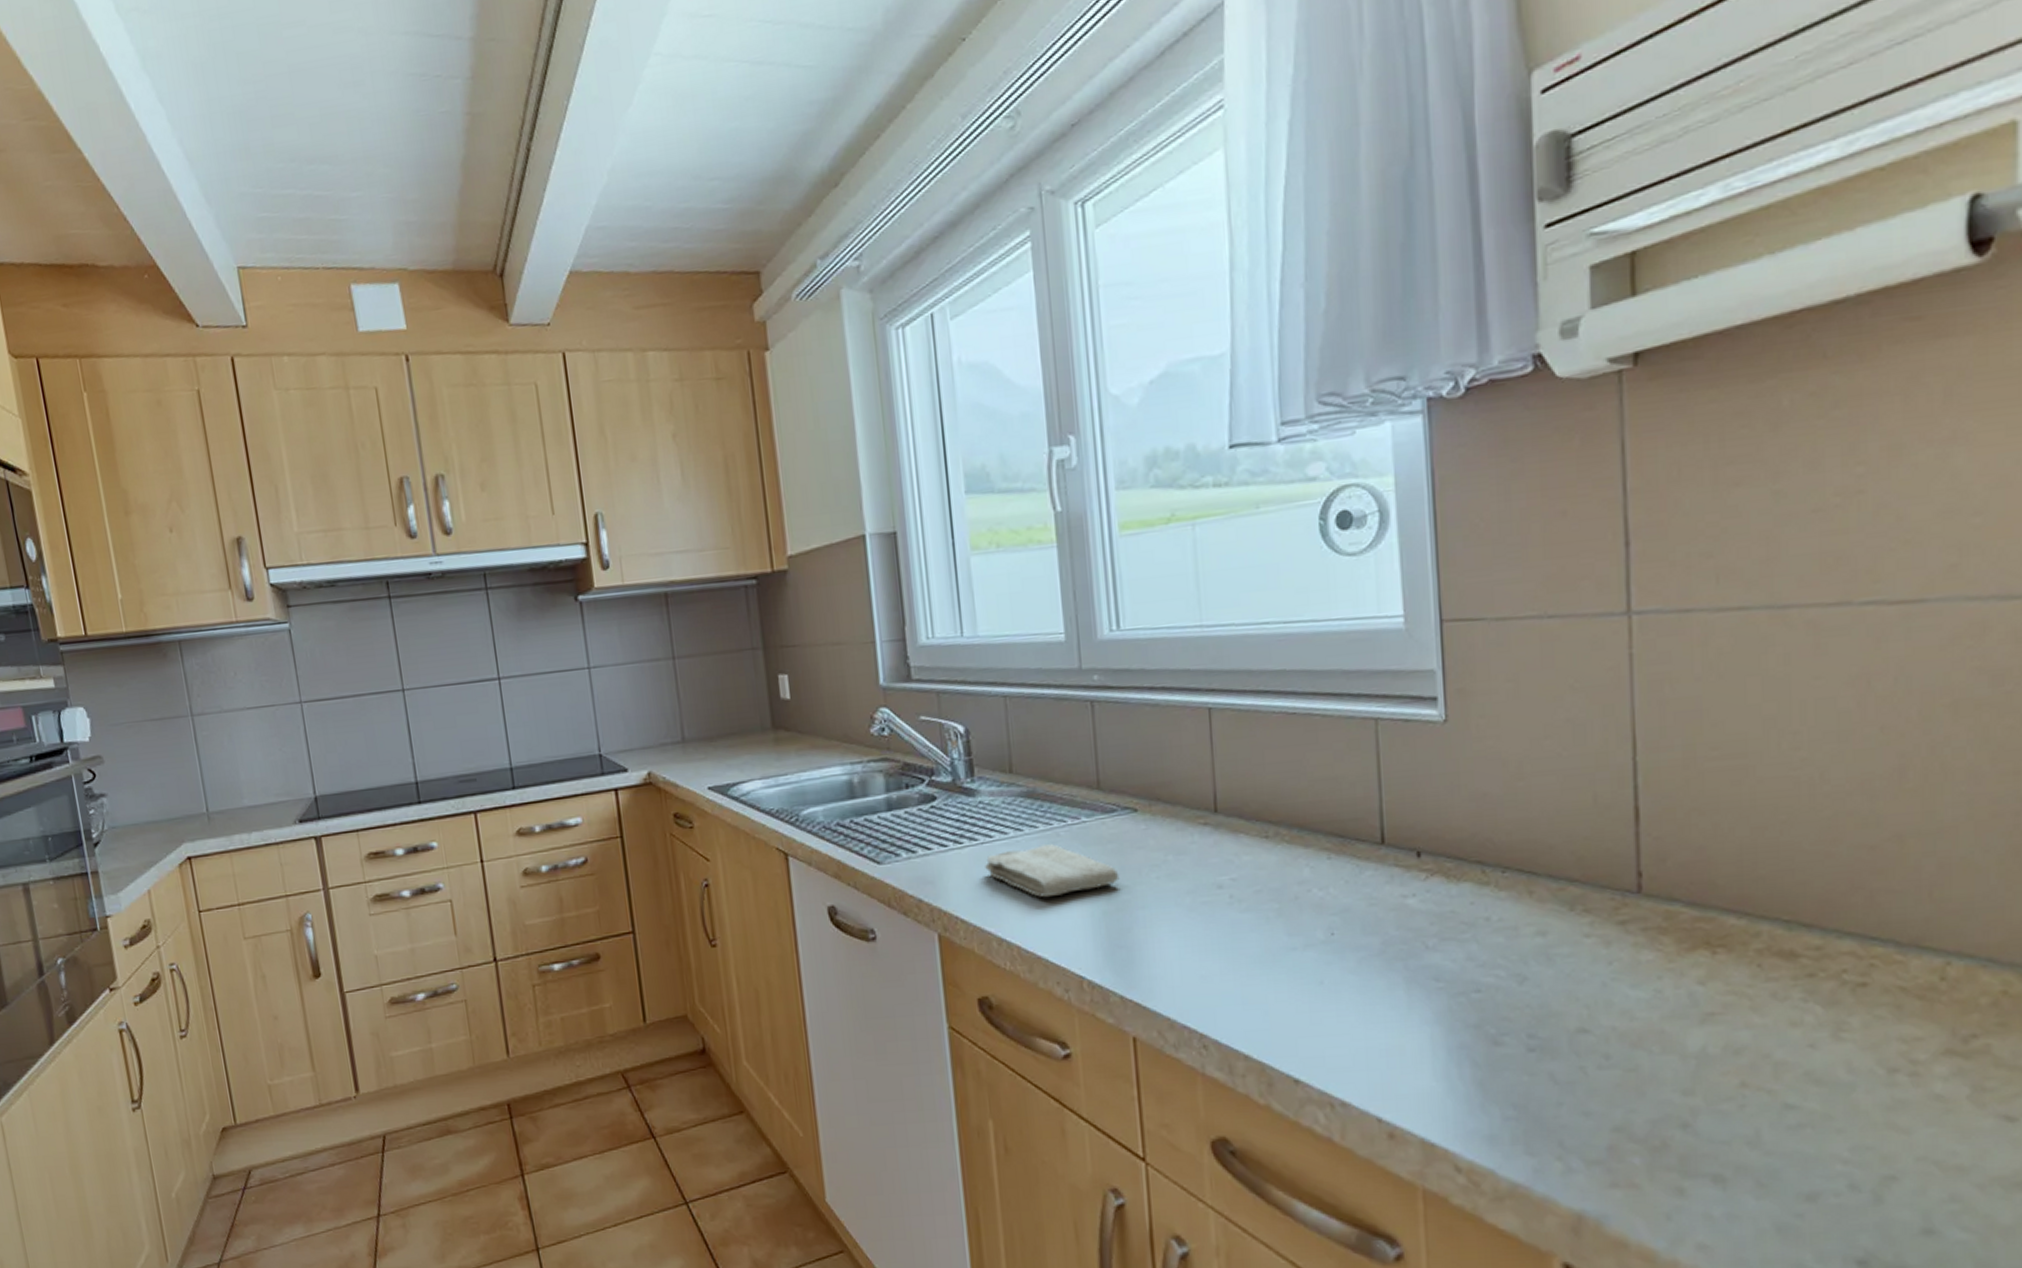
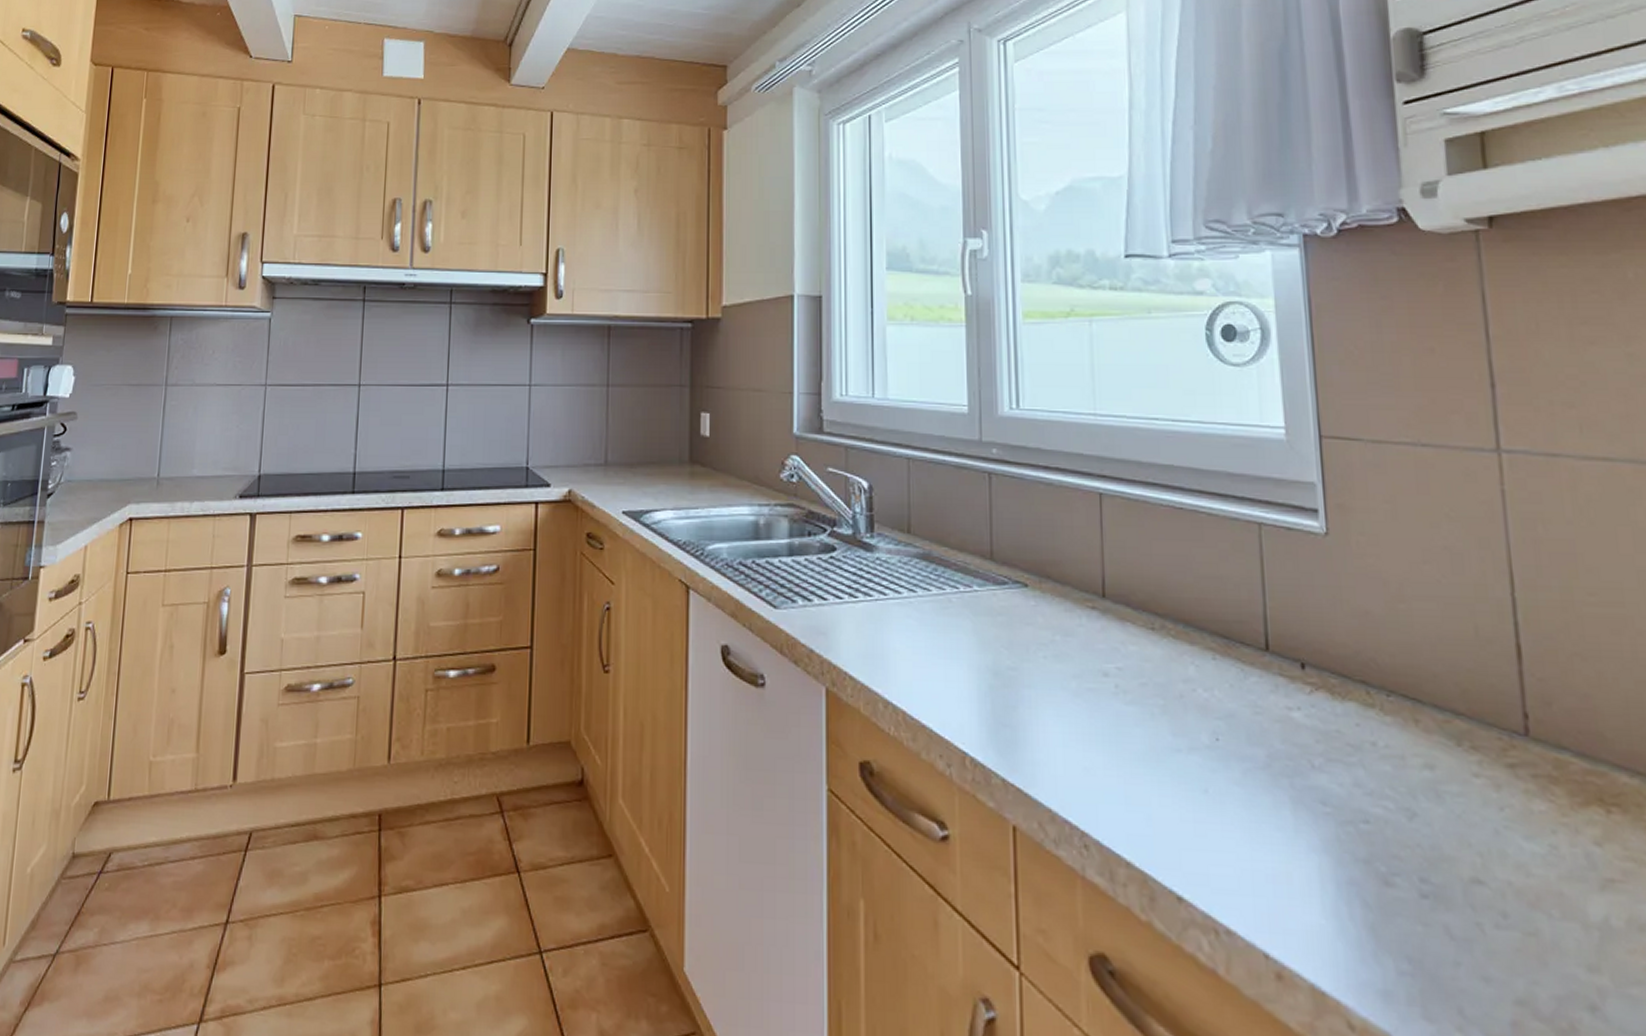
washcloth: present [985,844,1120,898] -> none [877,609,1007,664]

